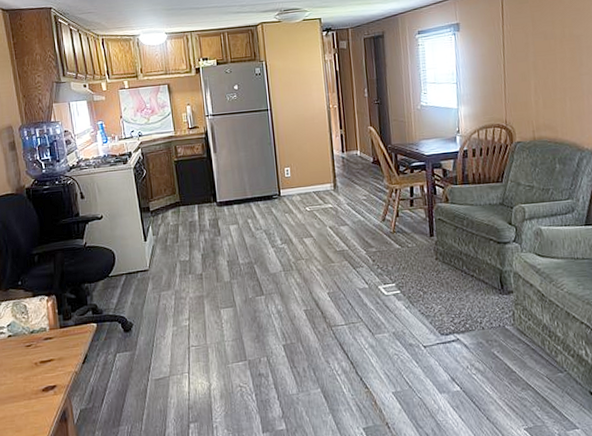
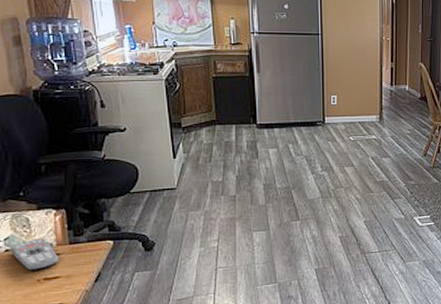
remote control: none [12,323,52,354] -> present [10,238,59,271]

